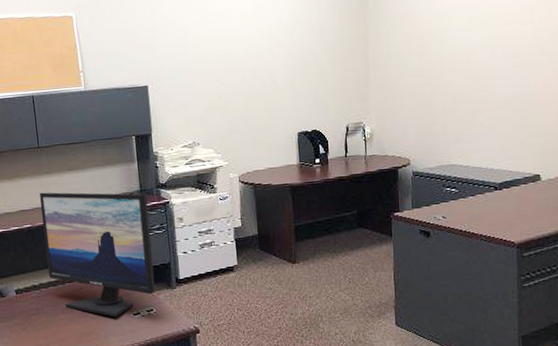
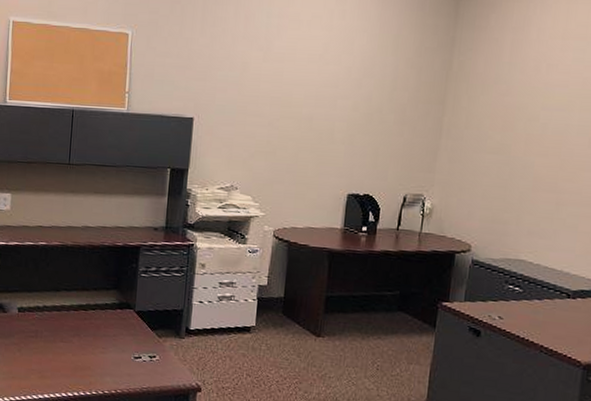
computer monitor: present [40,192,156,317] -> none [55,211,171,357]

